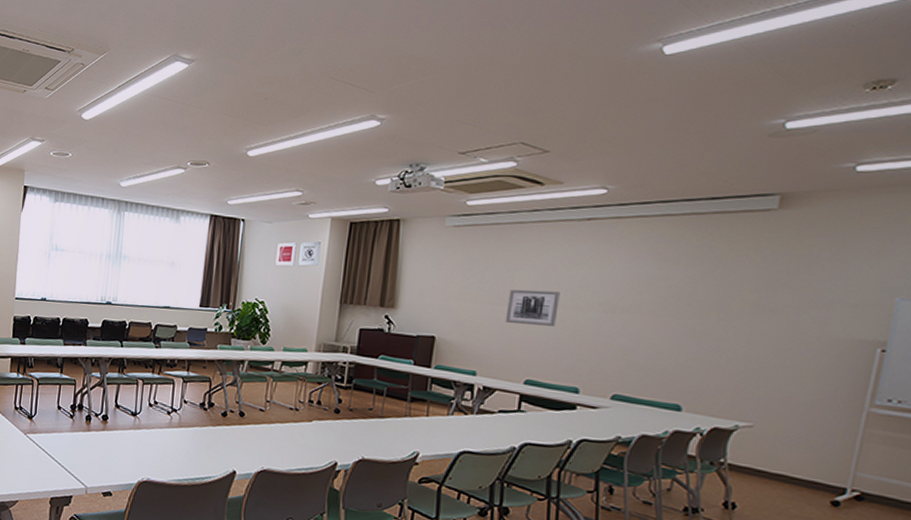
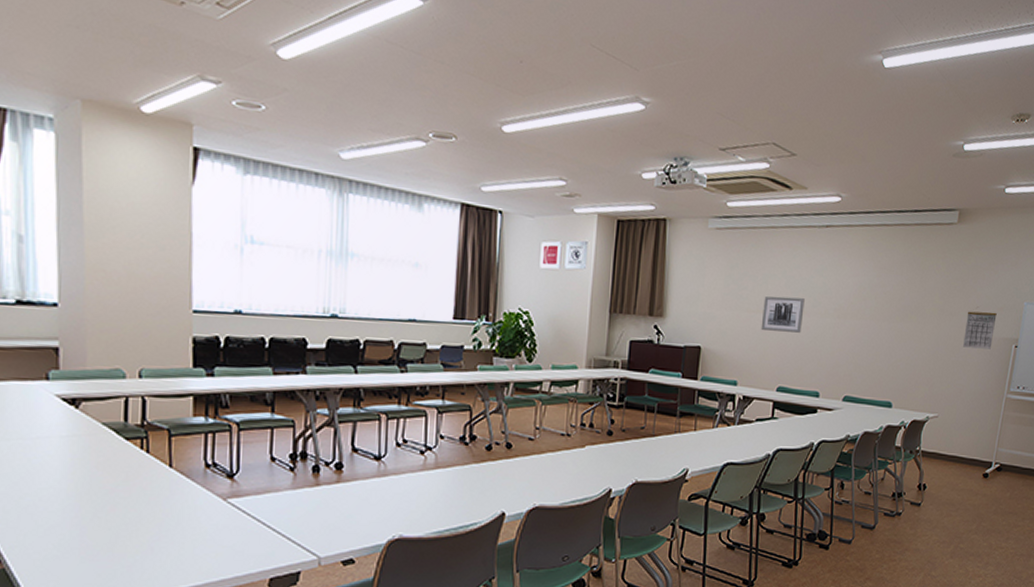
calendar: none [792,307,848,353] -> present [963,311,997,350]

